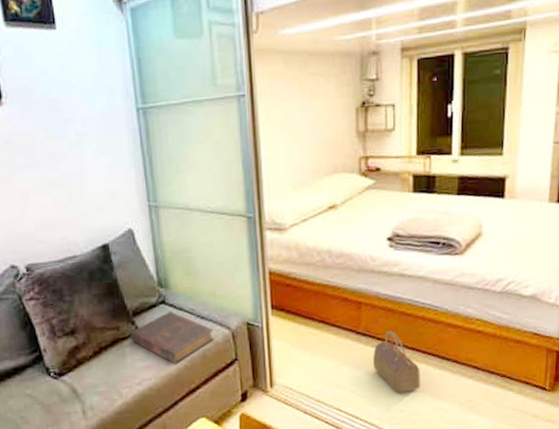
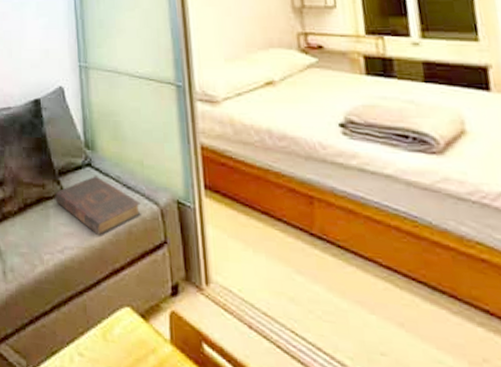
handbag: present [372,330,420,393] -> none [334,238,406,327]

